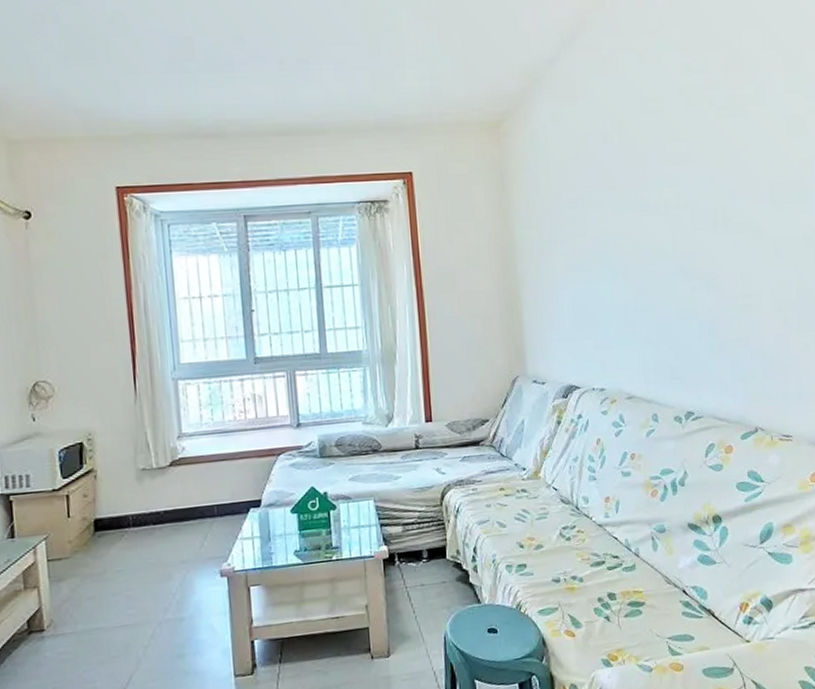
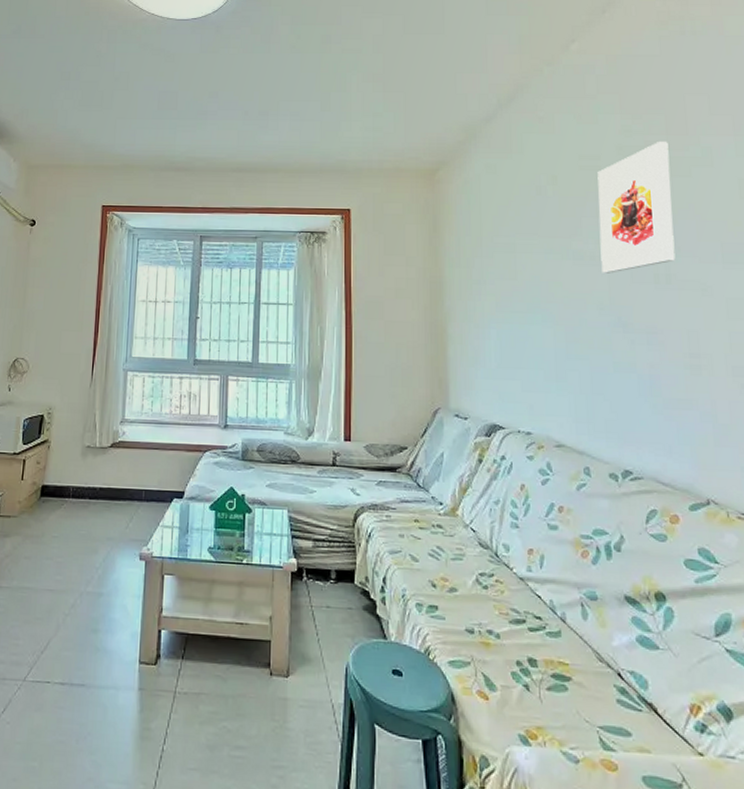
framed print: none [660,79,731,223] -> present [597,141,676,274]

